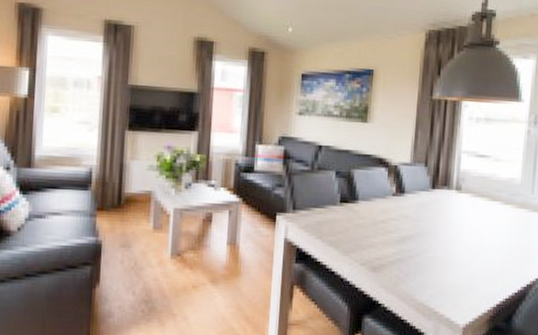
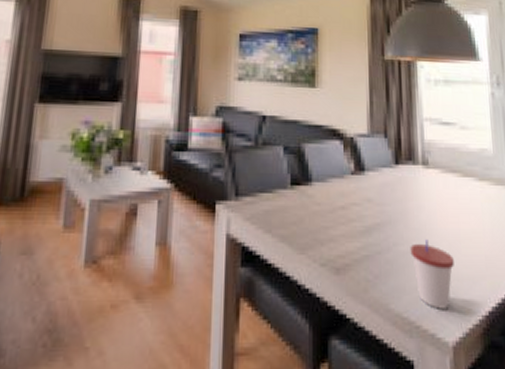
cup: none [436,249,473,301] -> present [410,240,454,309]

